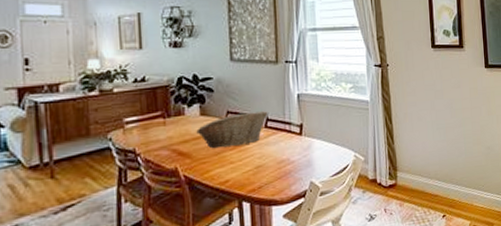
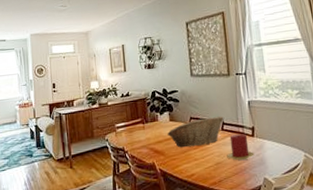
candle: none [269,132,301,162] -> present [227,134,255,160]

